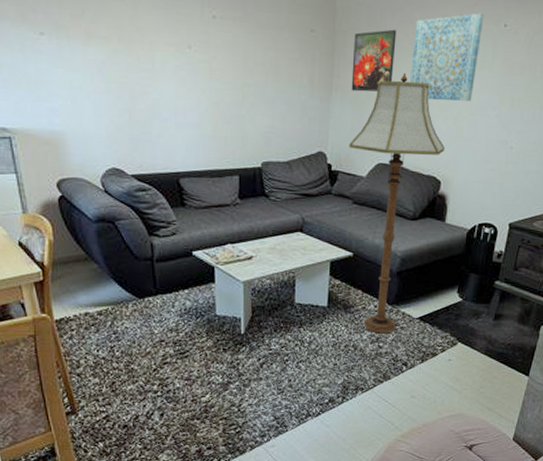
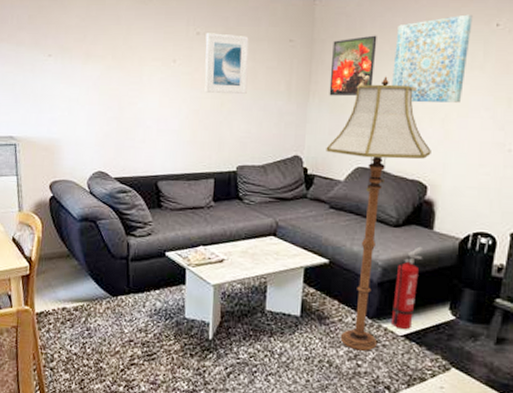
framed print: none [222,17,270,86] -> present [204,33,249,94]
fire extinguisher: none [408,237,436,313] -> present [390,246,422,330]

